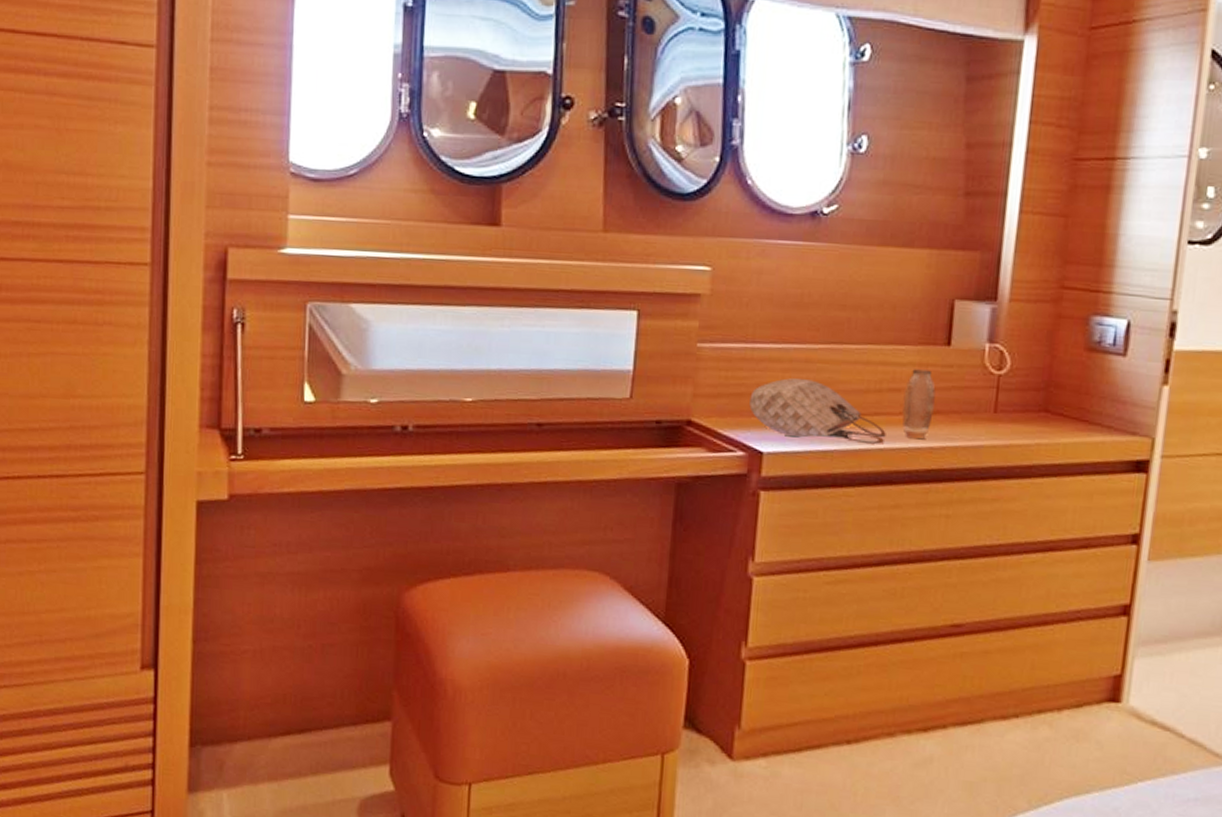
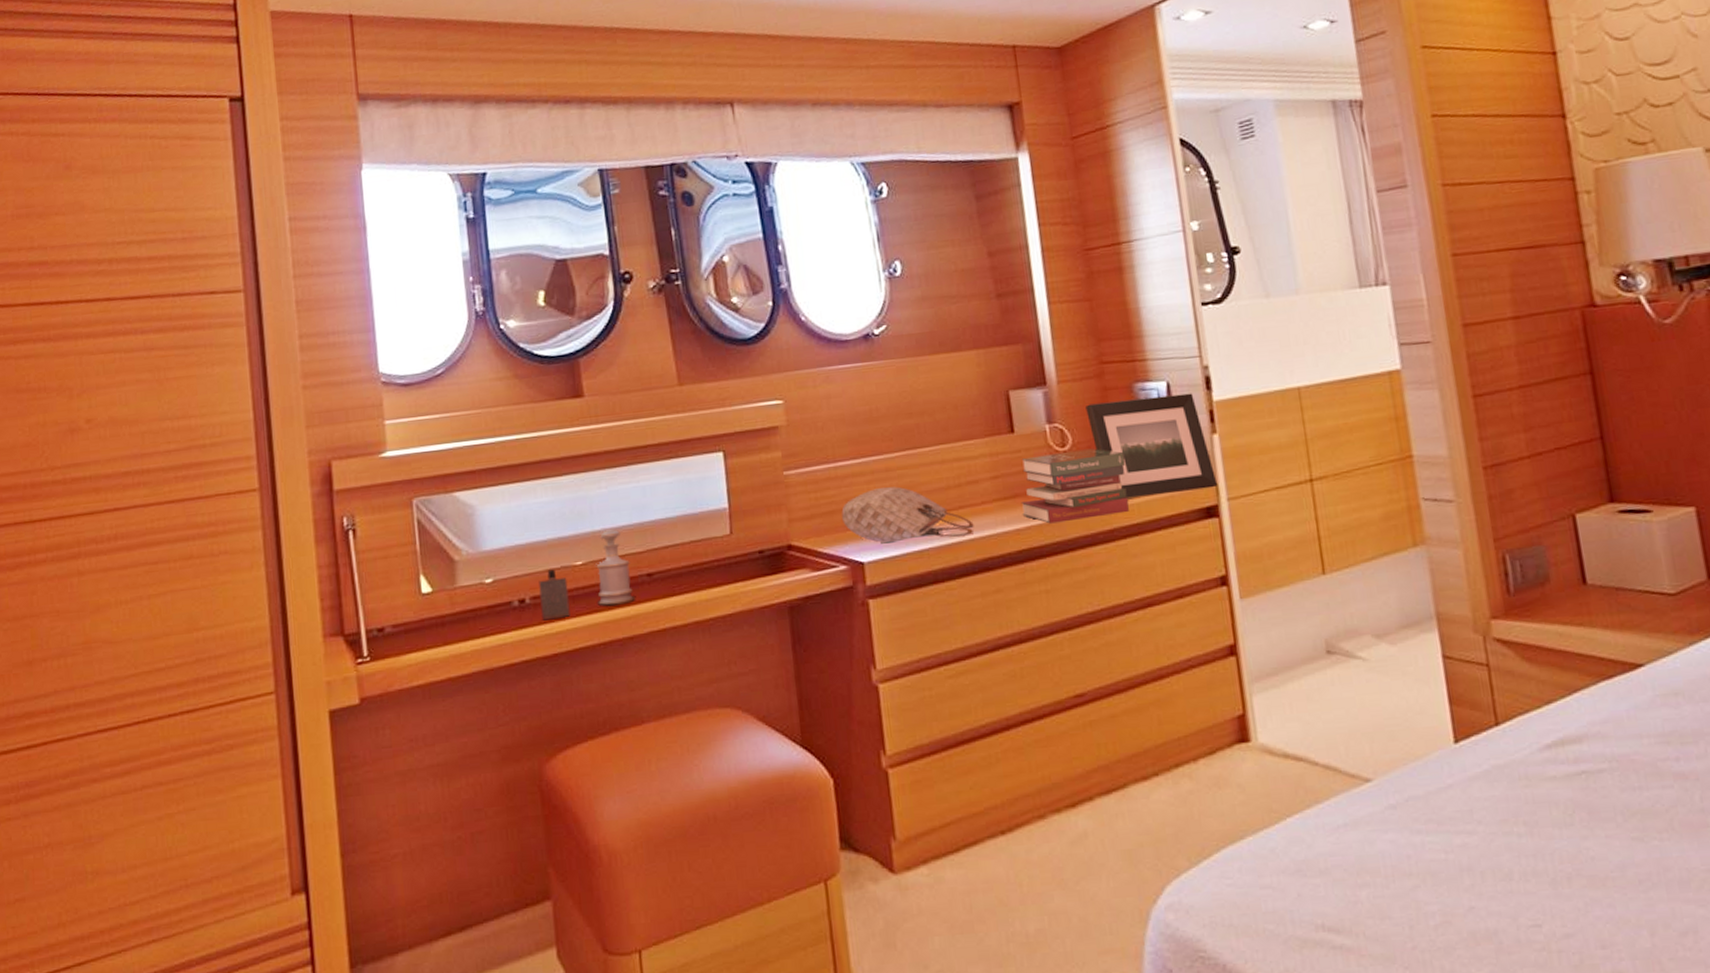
perfume bottle: none [422,401,454,452] -> present [538,569,571,621]
perfume bottle: none [480,369,523,451] -> present [594,528,636,608]
vase: present [901,369,936,440] -> none [981,458,1013,525]
books: none [939,374,1063,451] -> present [1020,448,1129,524]
picture frame: none [1032,329,1156,442] -> present [1086,393,1218,500]

